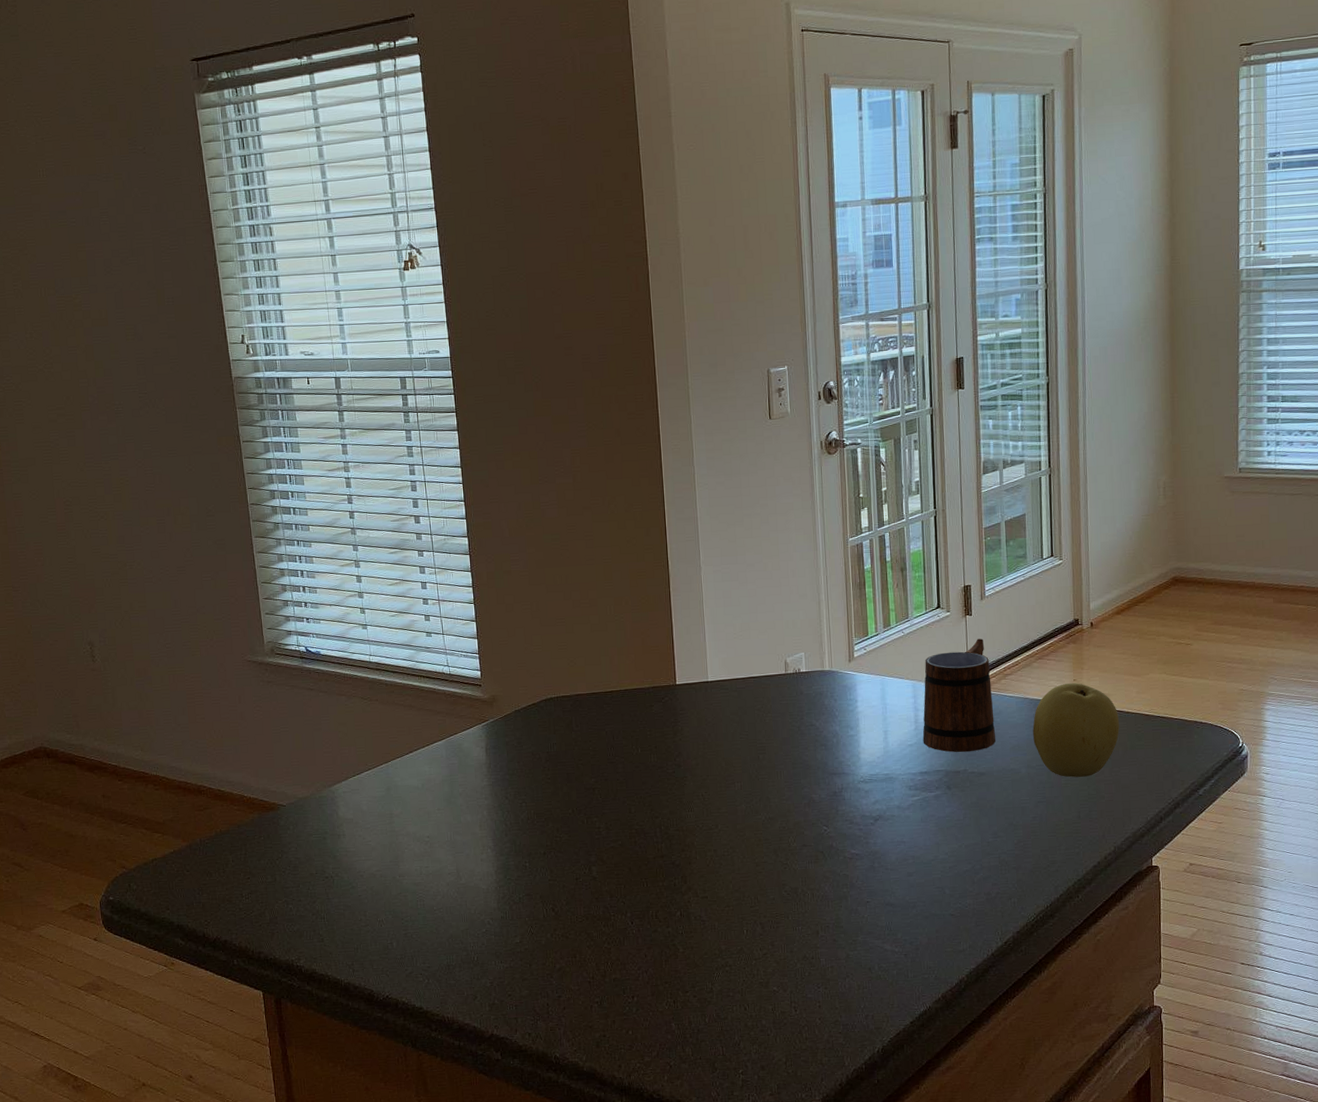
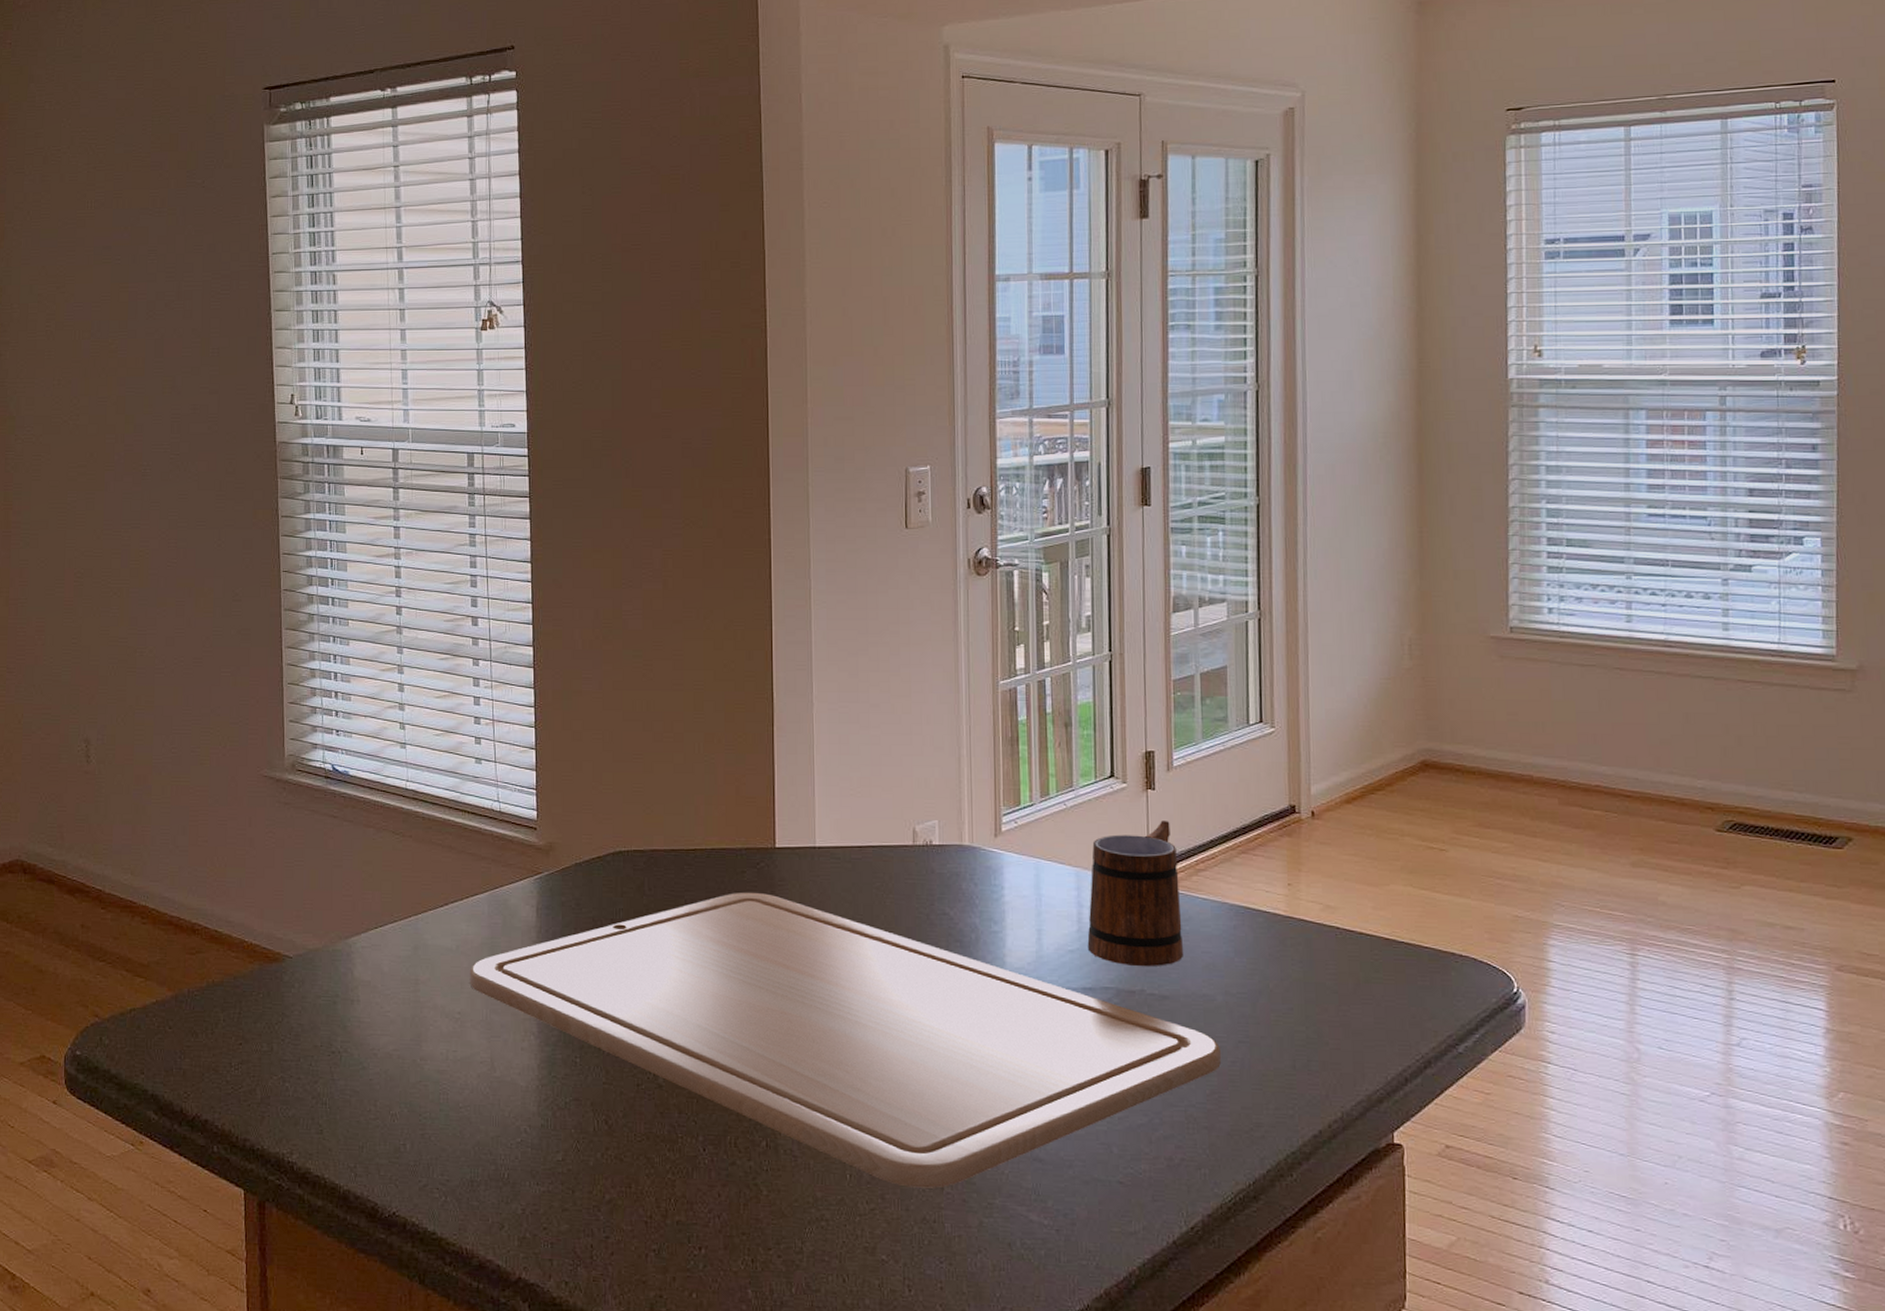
chopping board: none [434,721,1026,935] -> present [469,892,1222,1188]
fruit: present [1033,682,1119,778] -> none [1233,887,1349,1014]

